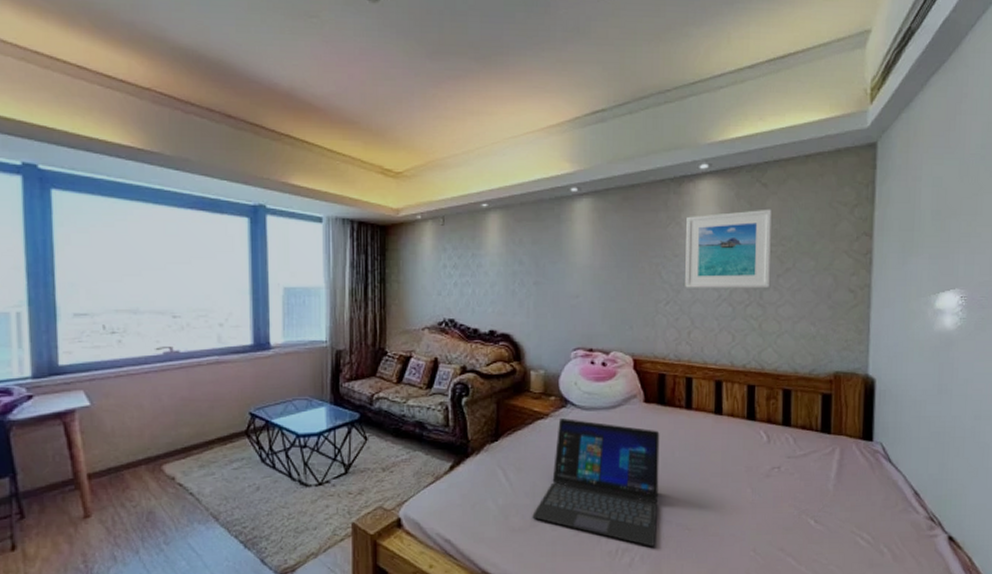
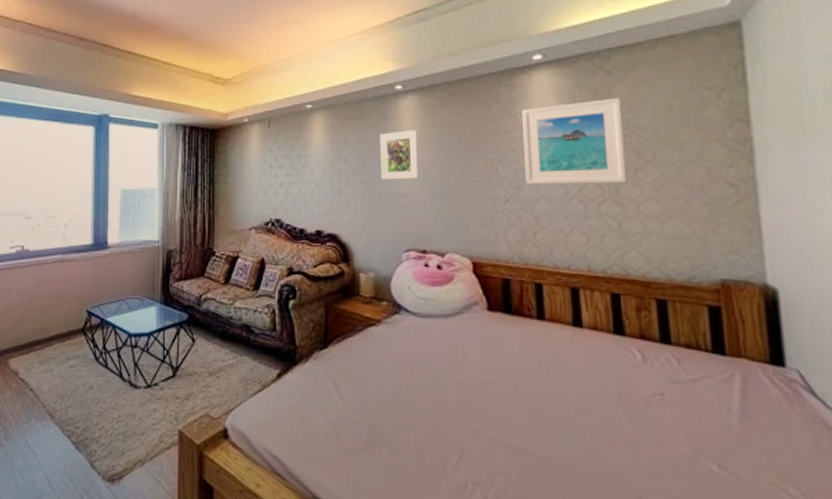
laptop: present [532,418,660,546] -> none [366,326,513,482]
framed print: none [554,233,591,282] -> present [380,130,420,180]

